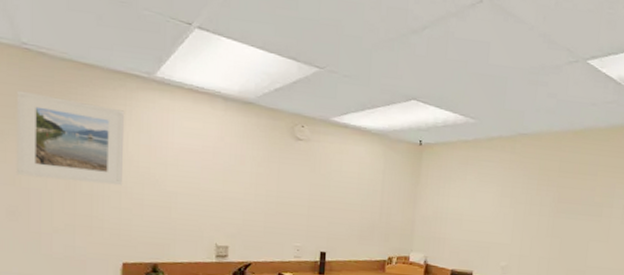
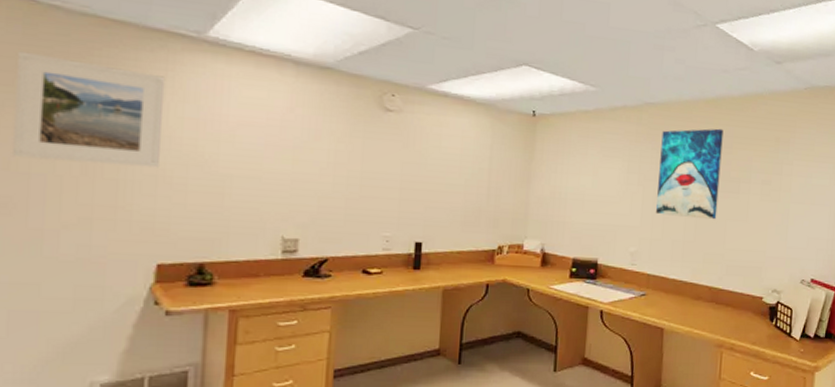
wall art: none [525,157,590,240] -> present [656,128,724,220]

